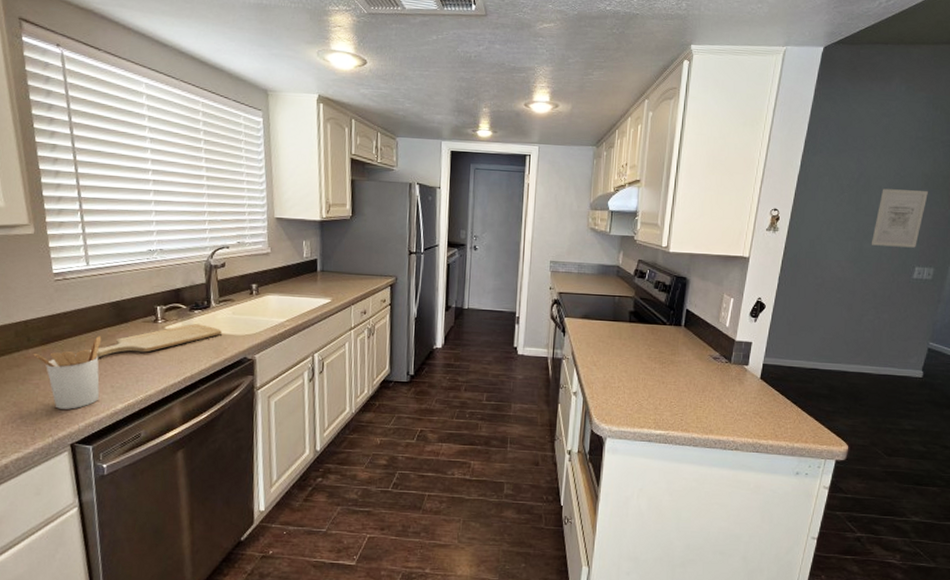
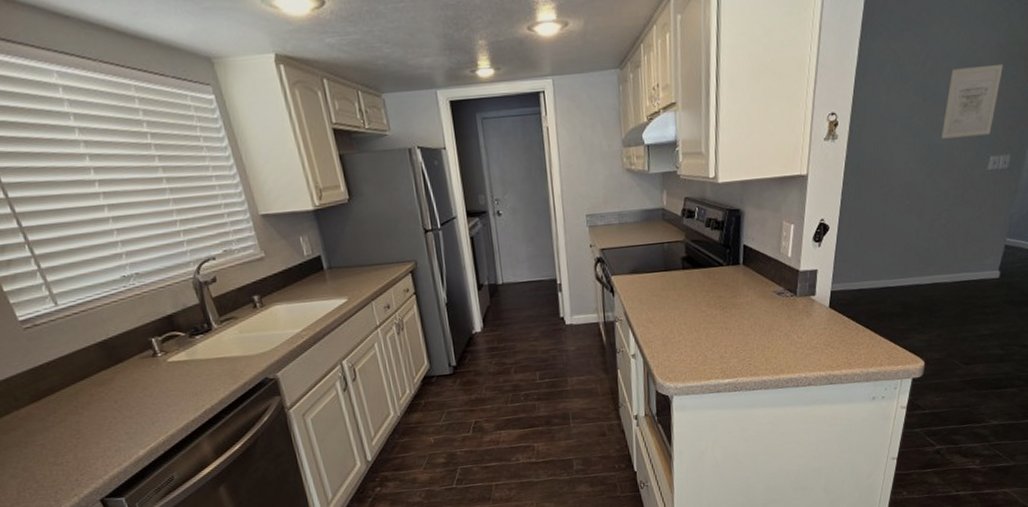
utensil holder: present [33,336,102,409] -> none [27,382,117,466]
chopping board: present [89,324,222,357] -> none [88,350,233,405]

